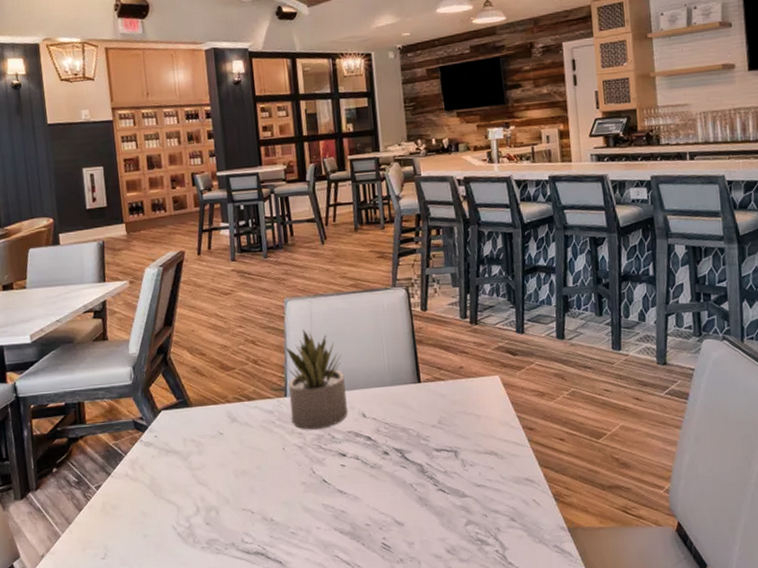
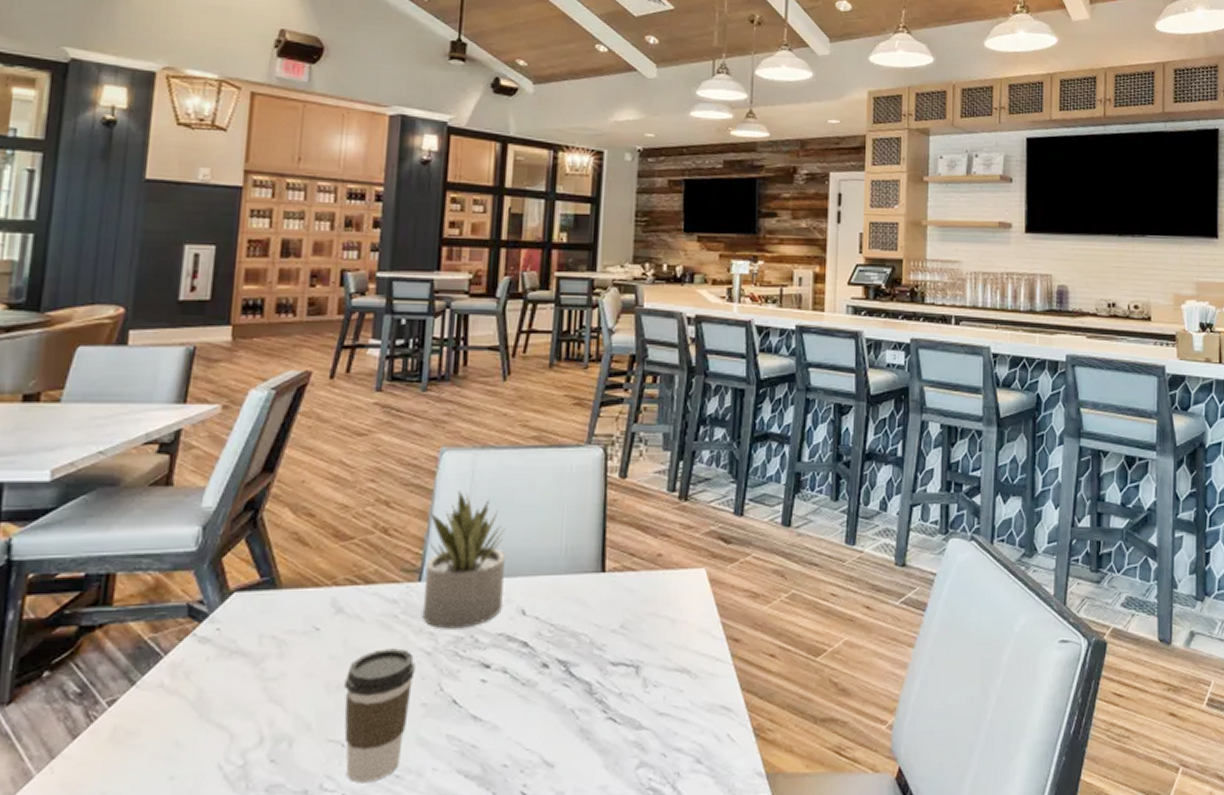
coffee cup: none [246,444,294,538] -> present [344,648,415,783]

